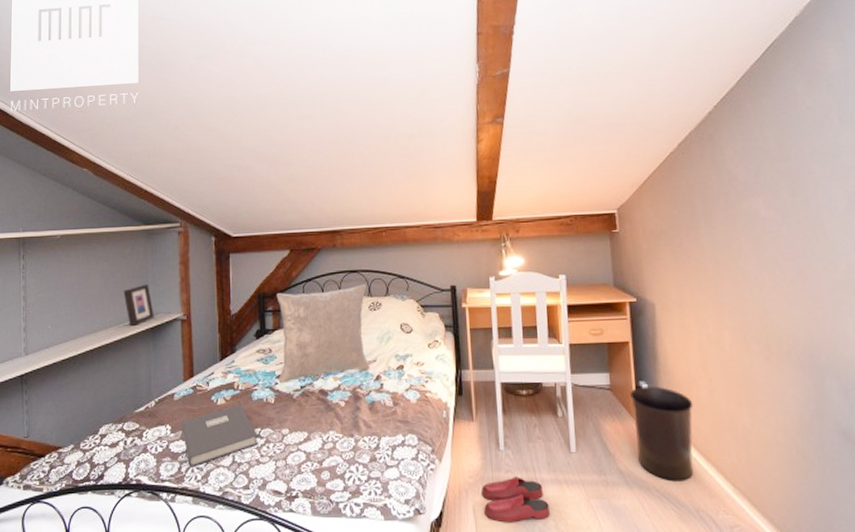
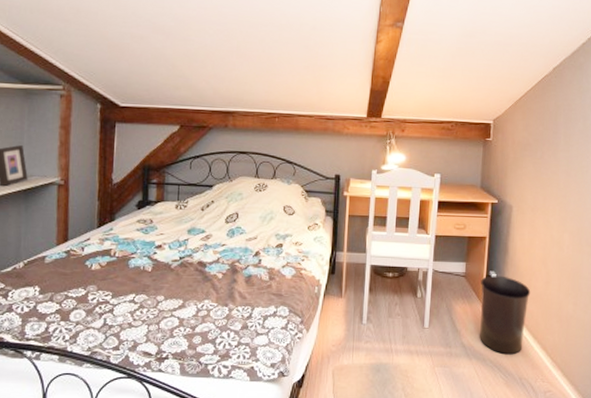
book: present [181,404,258,467] -> none [51,271,132,328]
pillow: present [276,284,369,384] -> none [157,166,254,254]
slippers: present [482,476,550,523] -> none [342,346,400,385]

